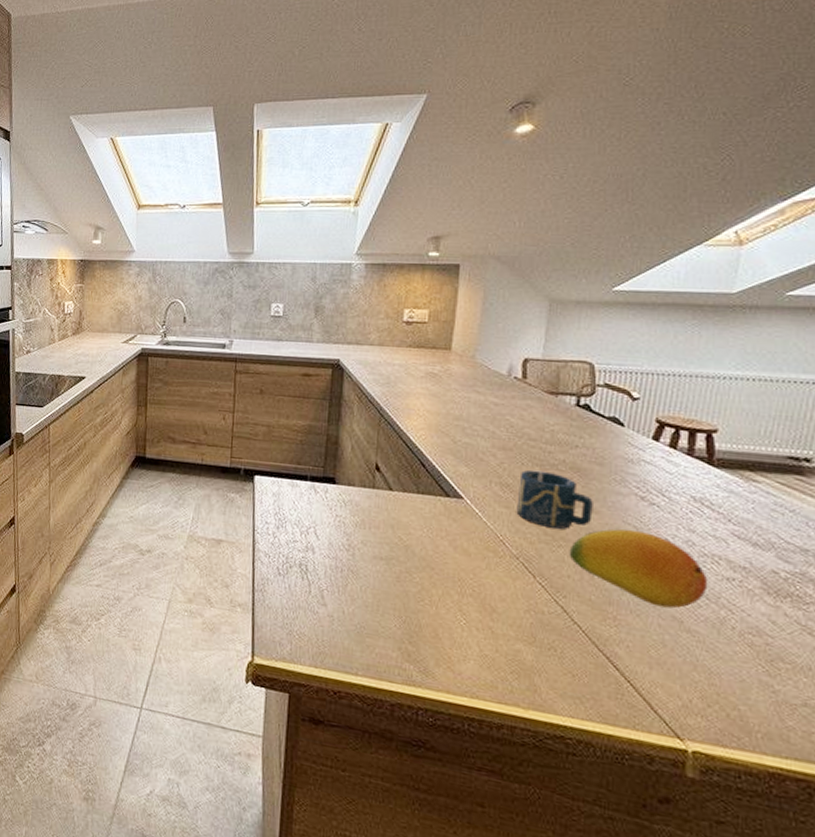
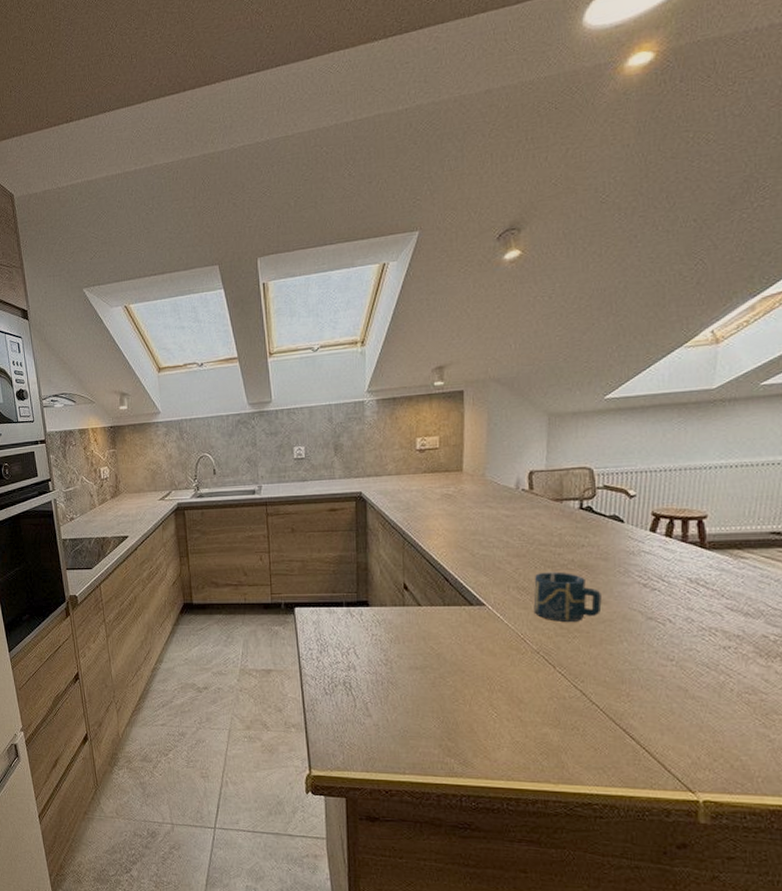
fruit: present [569,529,708,609] -> none [583,614,708,680]

